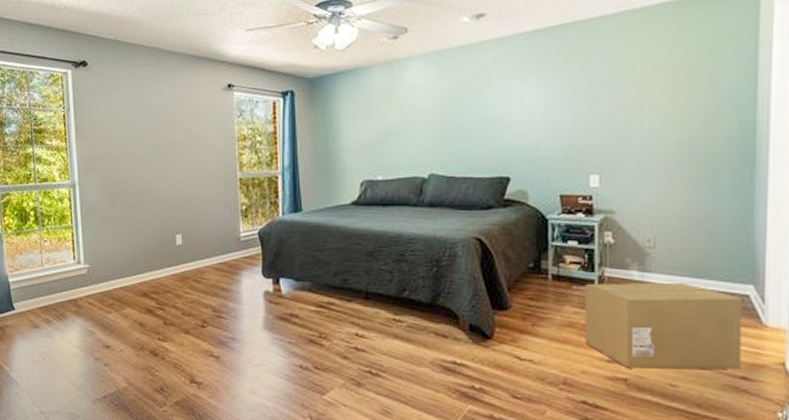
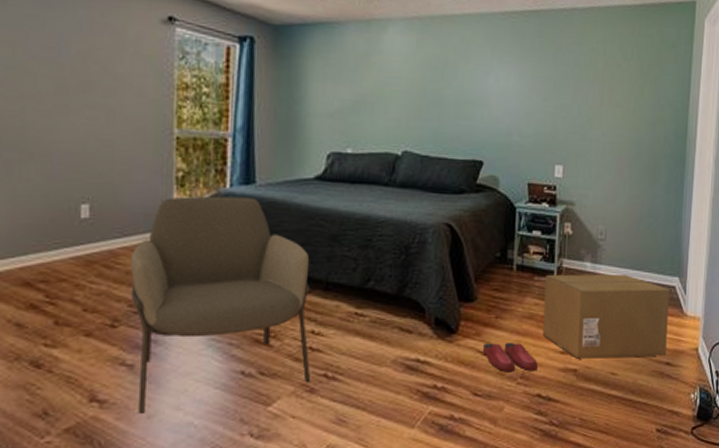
armchair: none [212,223,357,394] -> present [130,196,311,413]
slippers: none [521,349,581,379] -> present [483,343,538,372]

